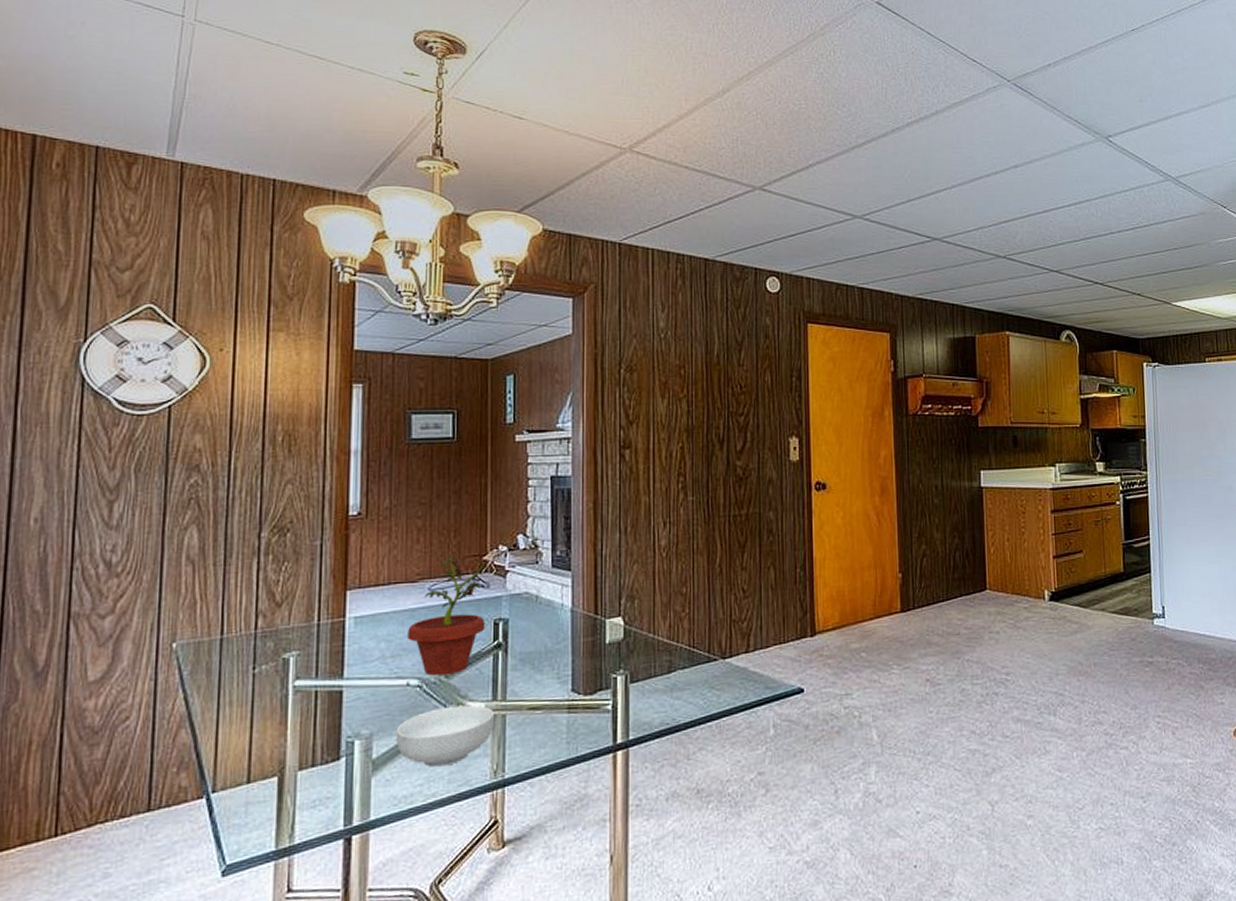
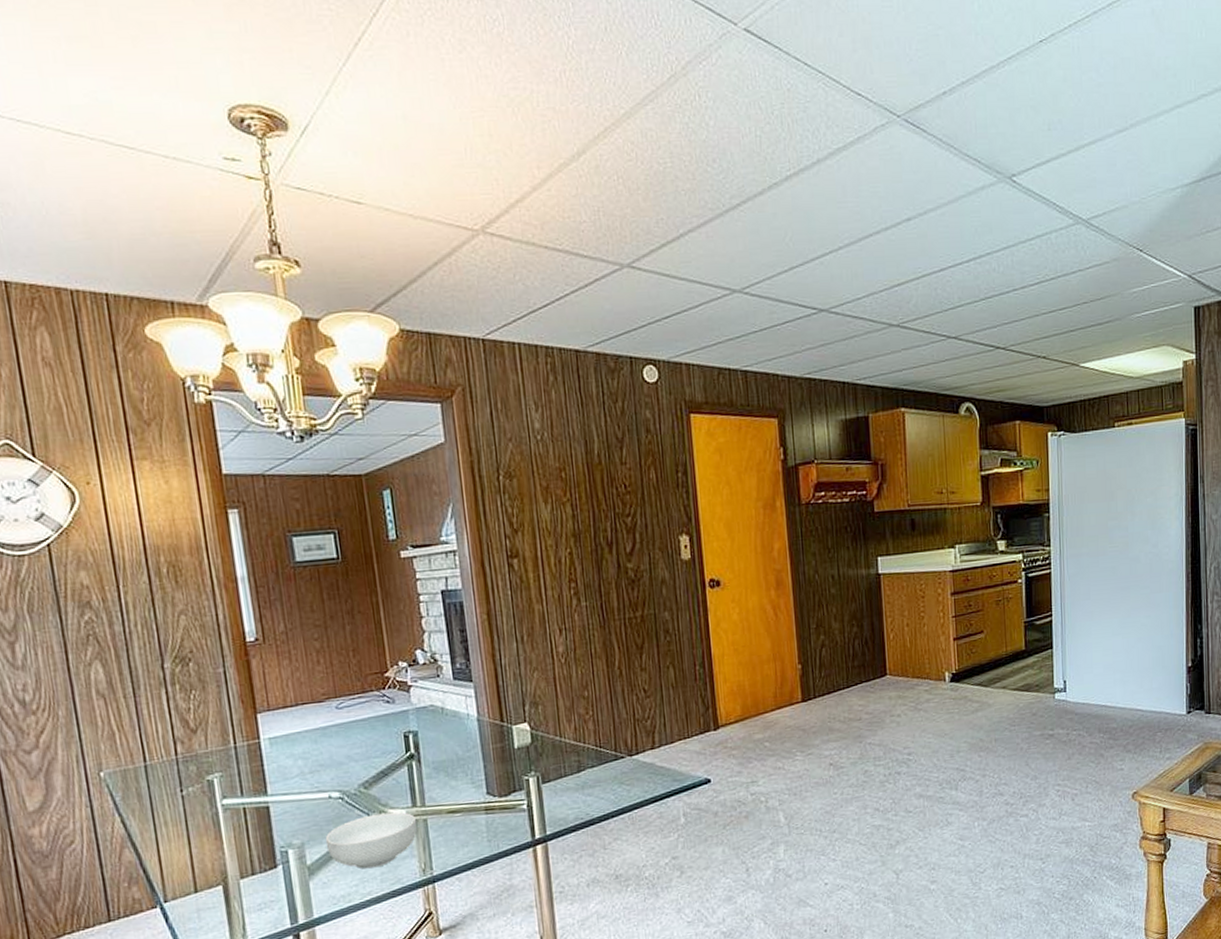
potted plant: present [408,557,491,676] -> none [322,676,397,788]

